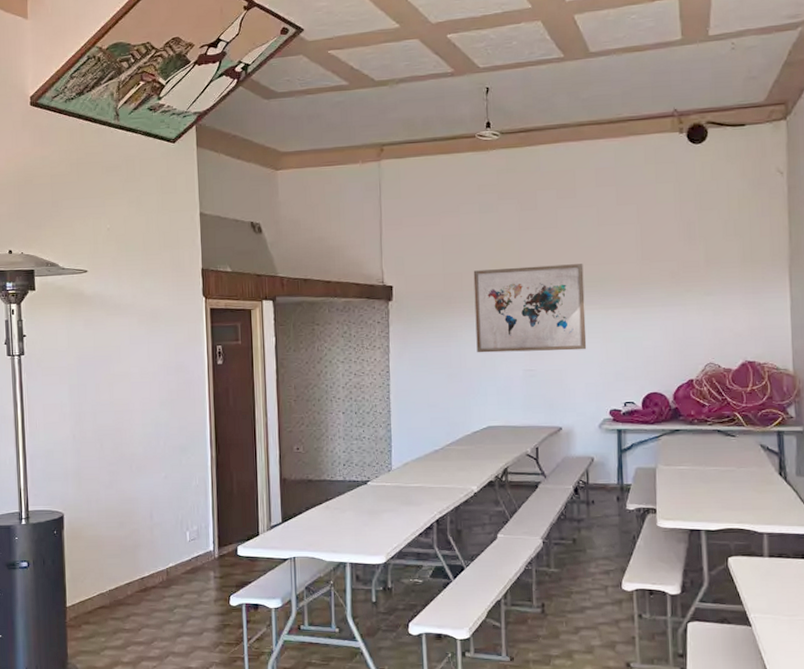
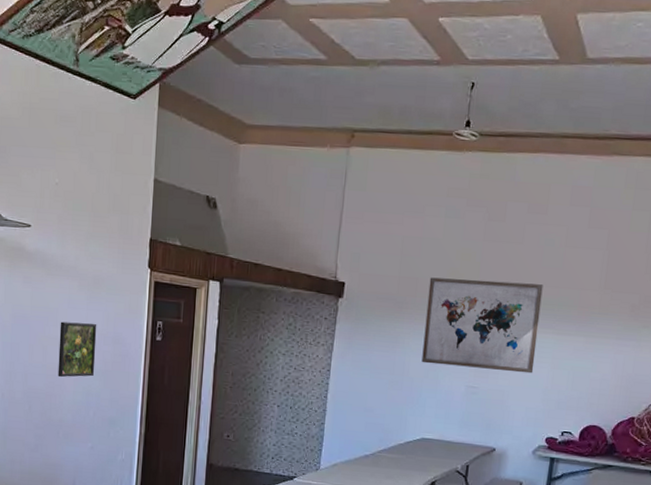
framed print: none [123,355,161,412] -> present [58,321,97,378]

